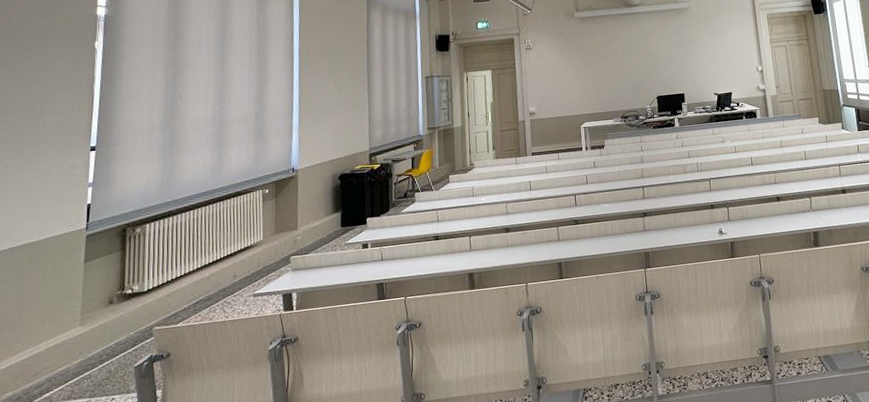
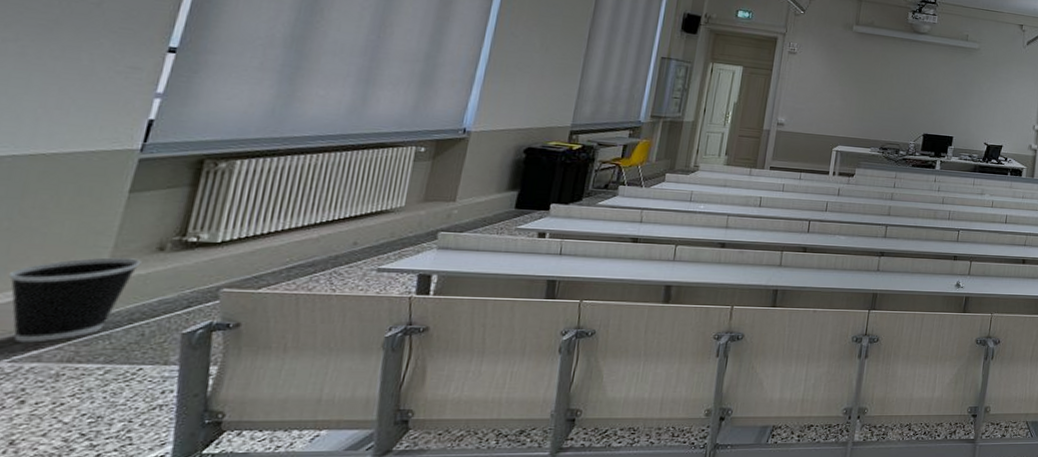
wastebasket: none [23,312,100,388] -> present [8,257,141,343]

